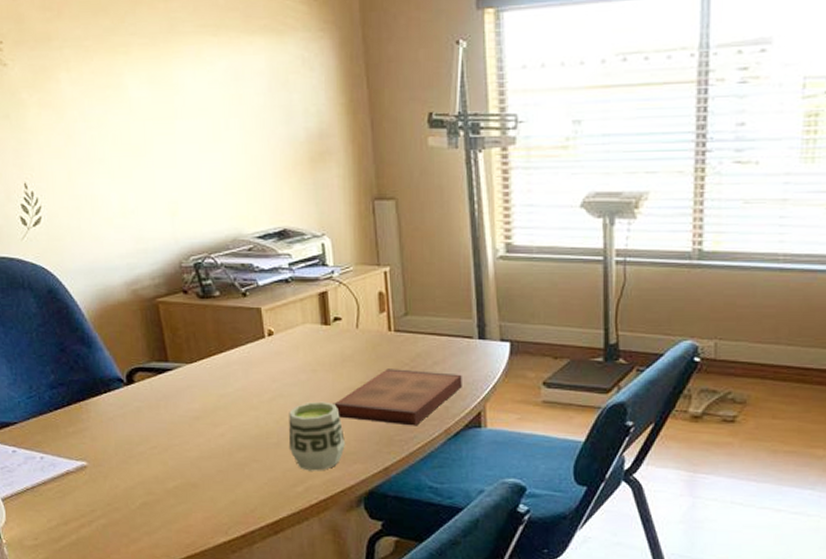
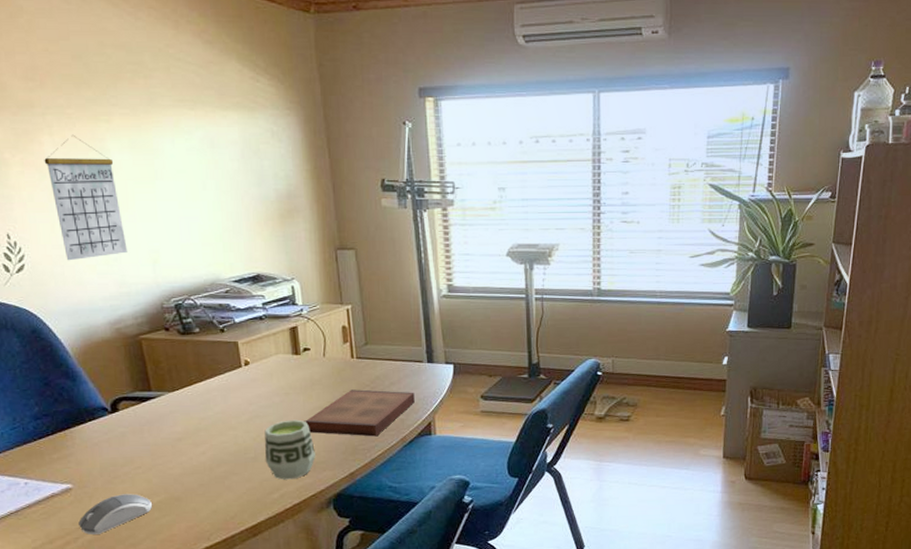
calendar: none [61,69,145,213] -> present [44,134,128,261]
computer mouse: none [93,476,168,519] -> present [78,494,152,535]

